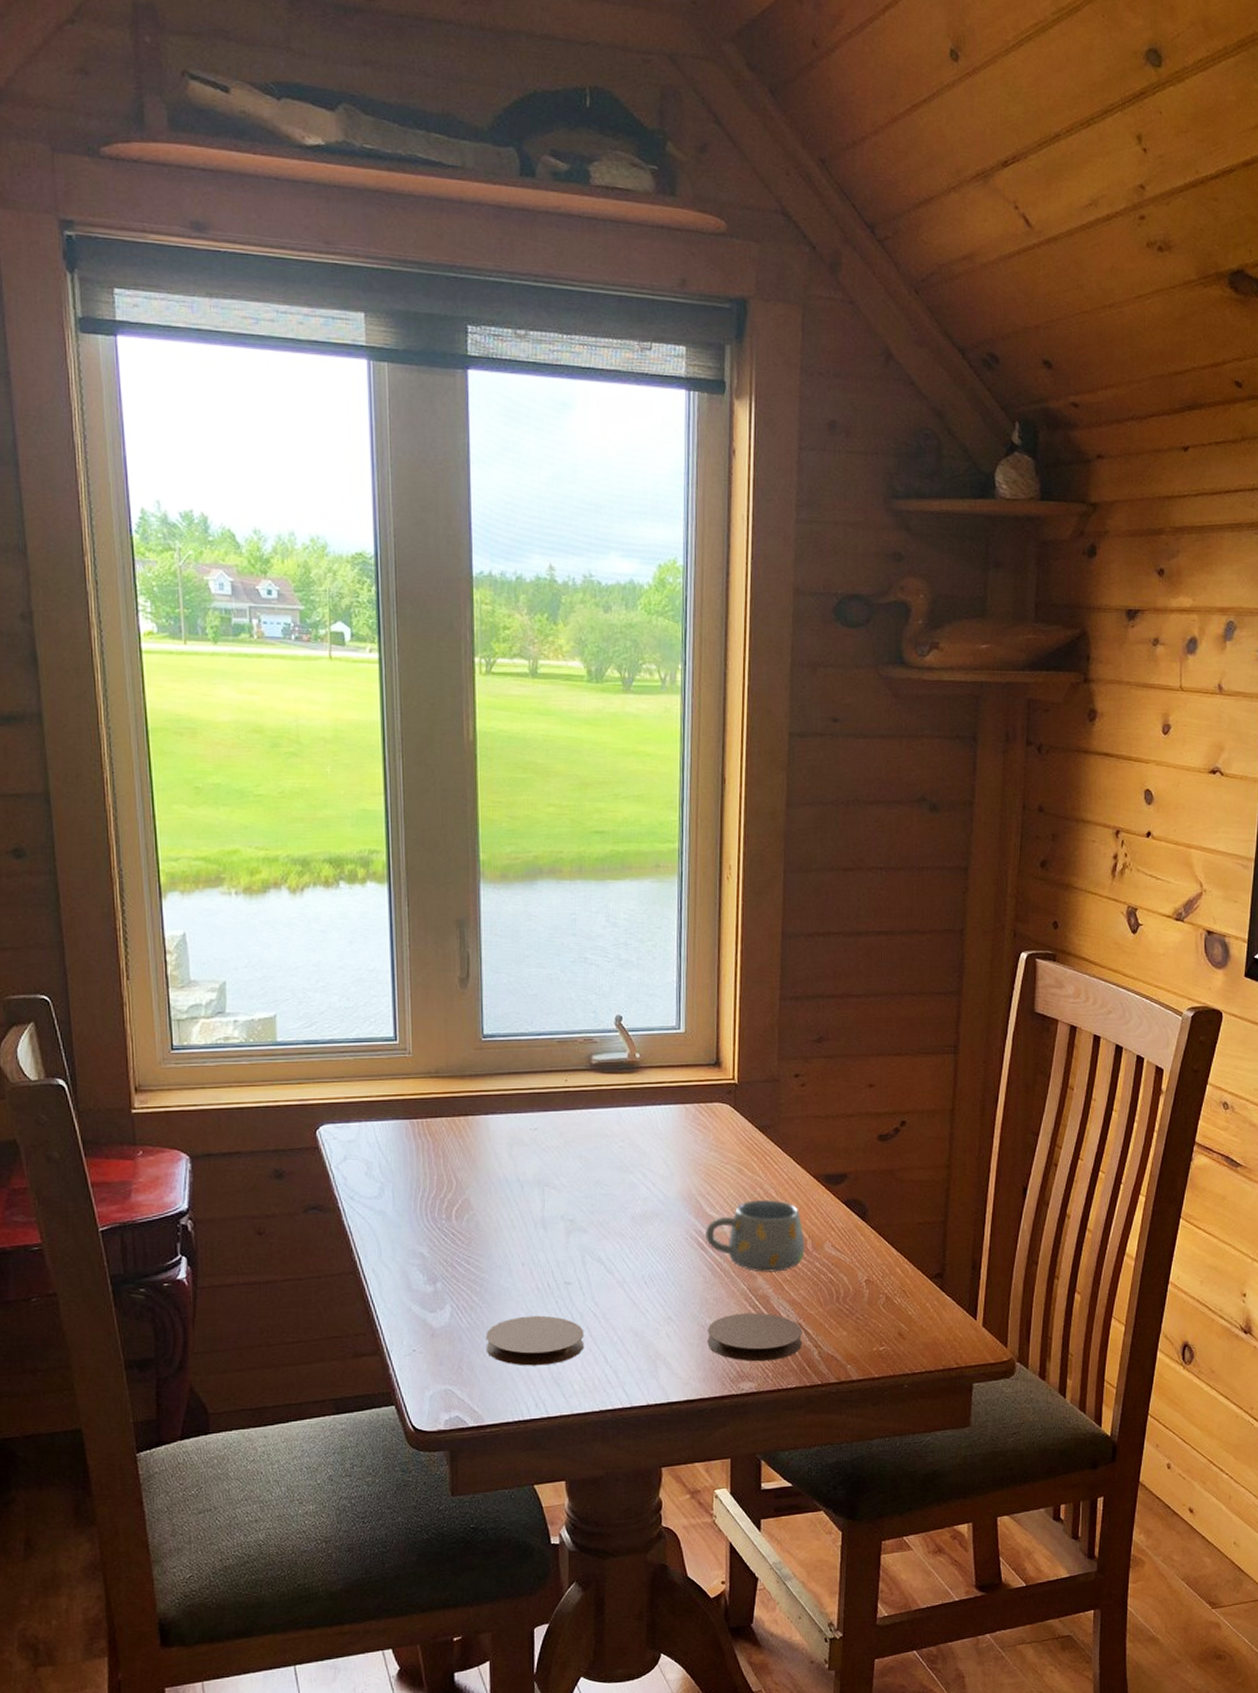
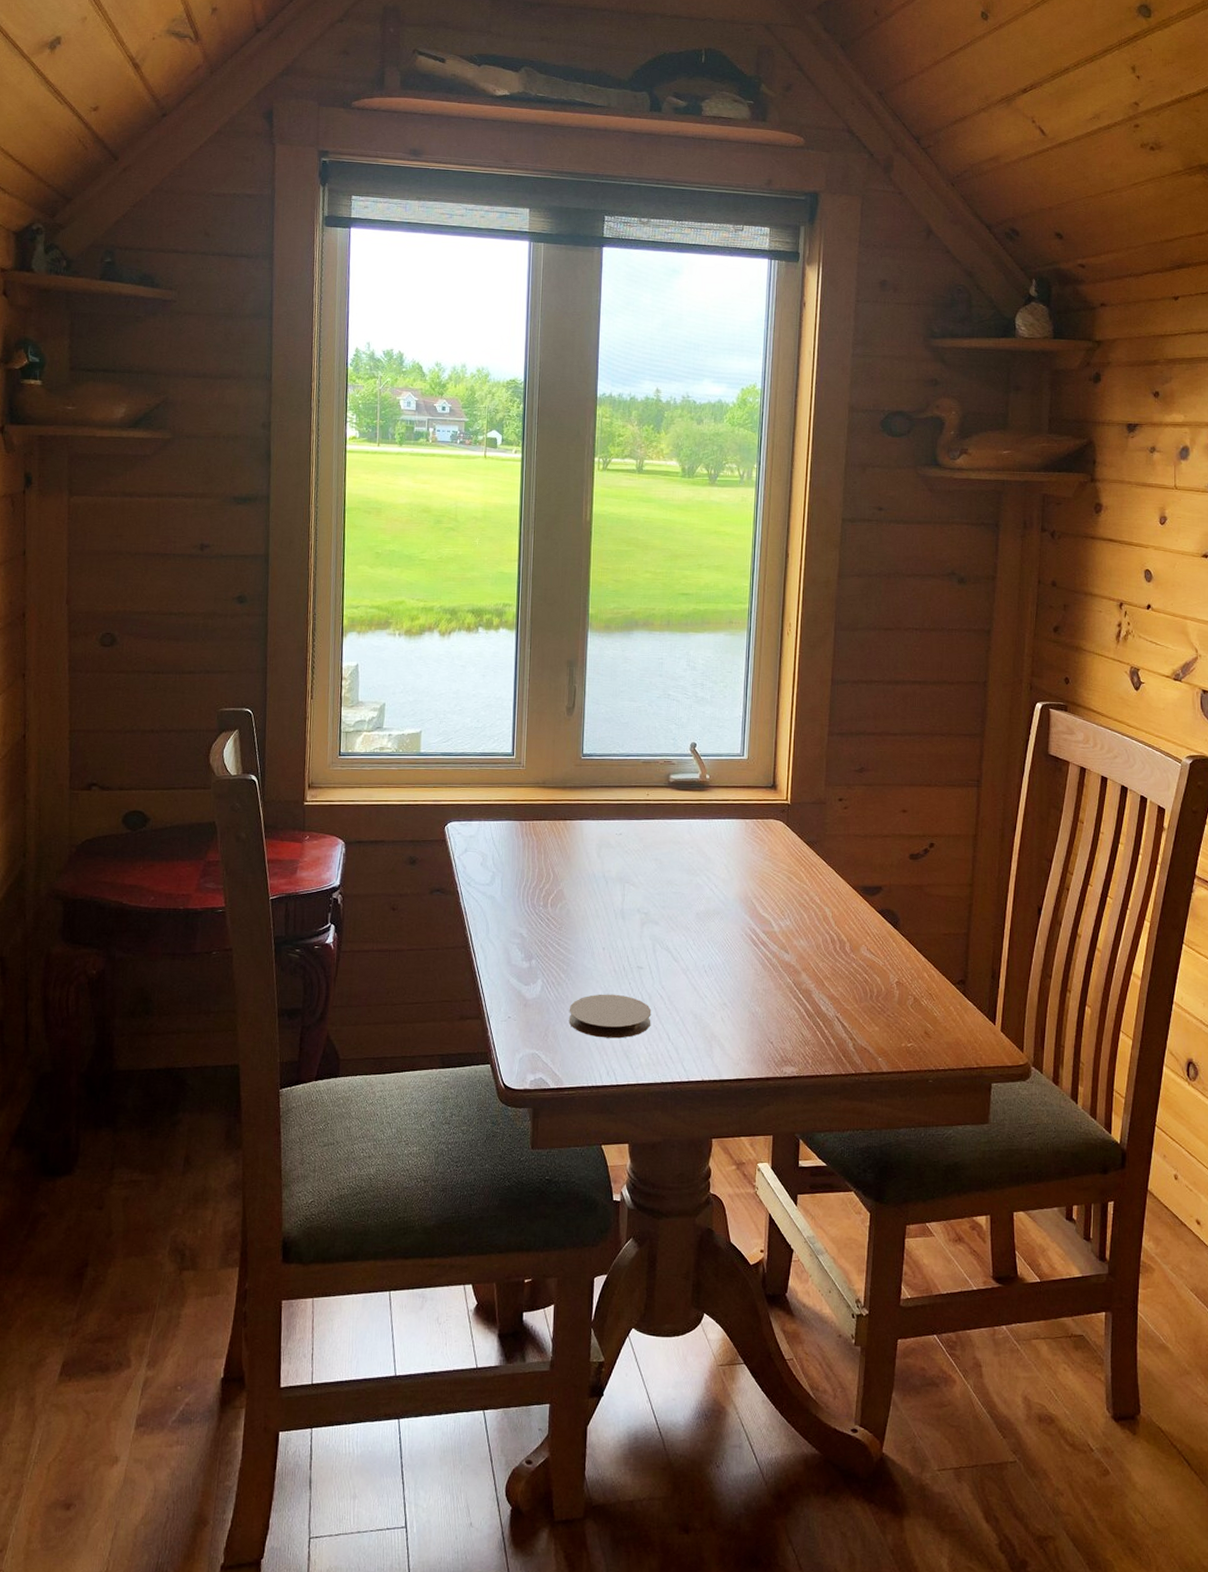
mug: present [704,1199,805,1273] -> none [757,904,844,970]
coaster: present [707,1313,803,1362] -> none [756,1004,840,1049]

